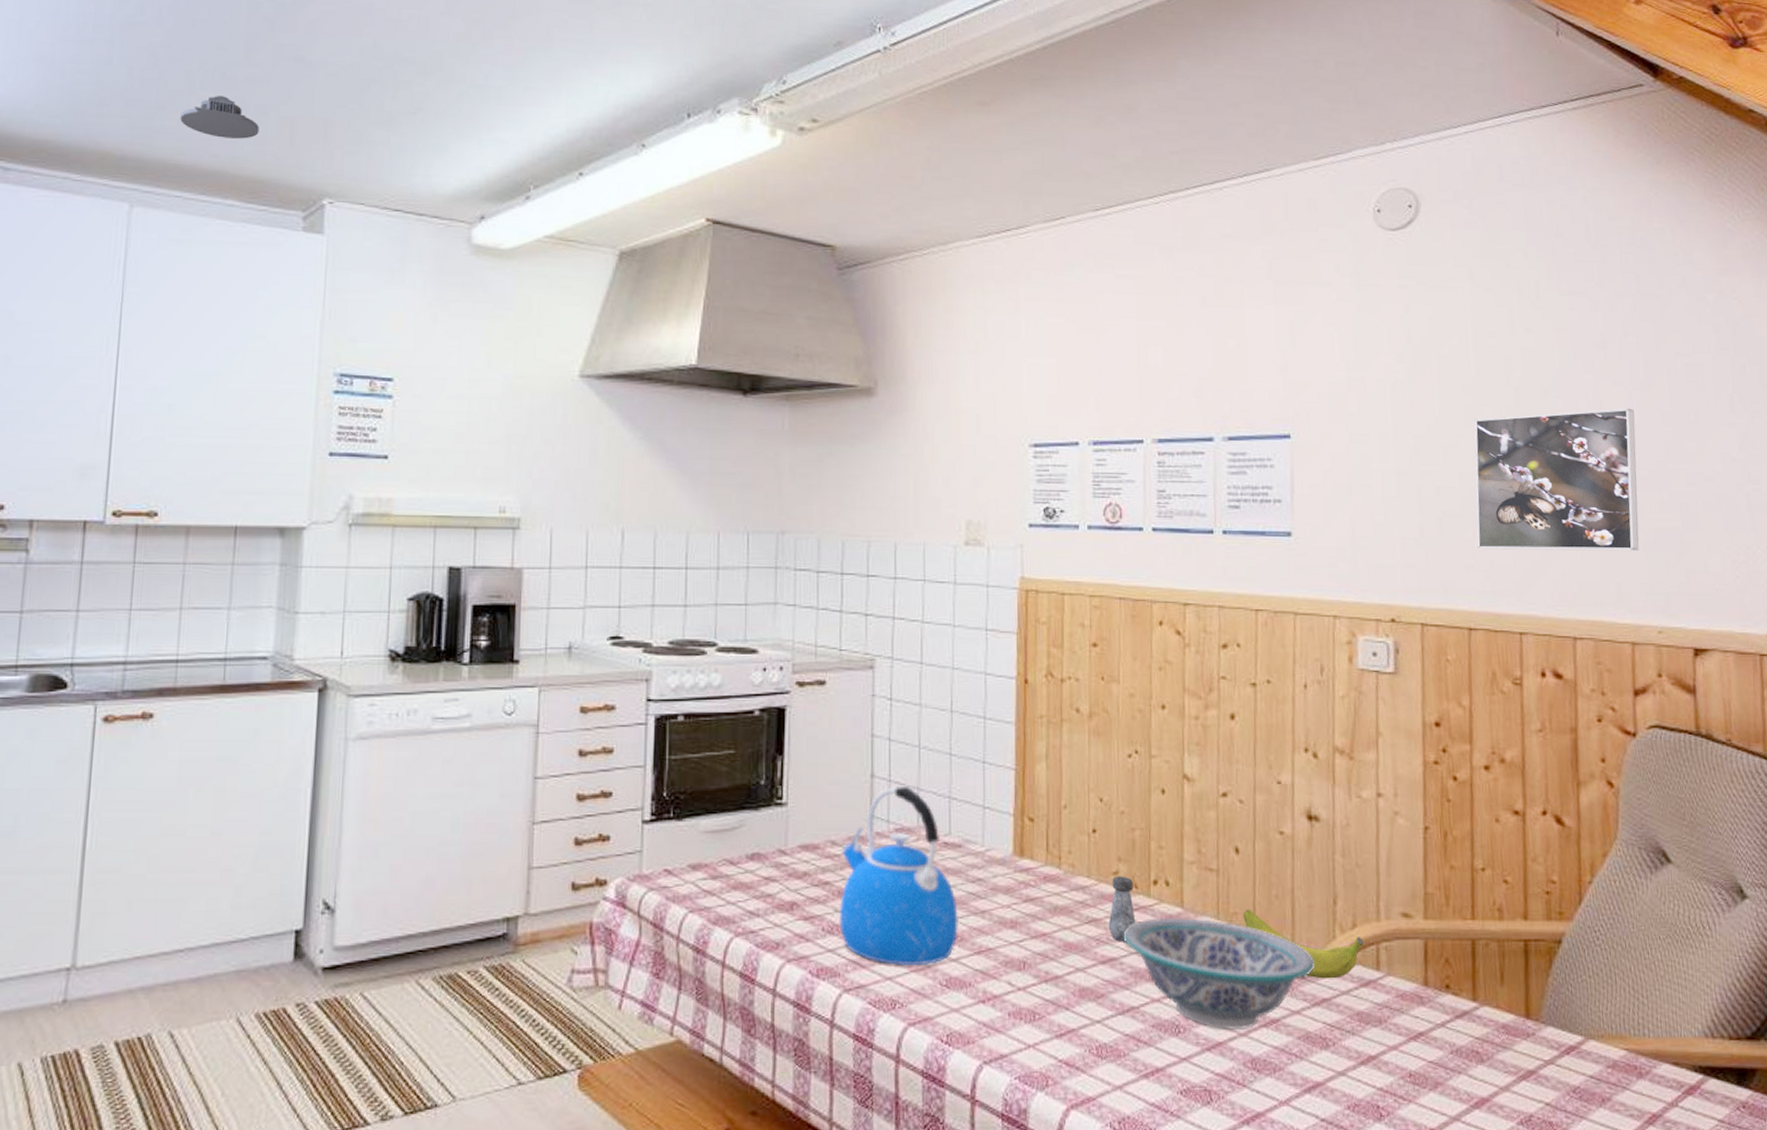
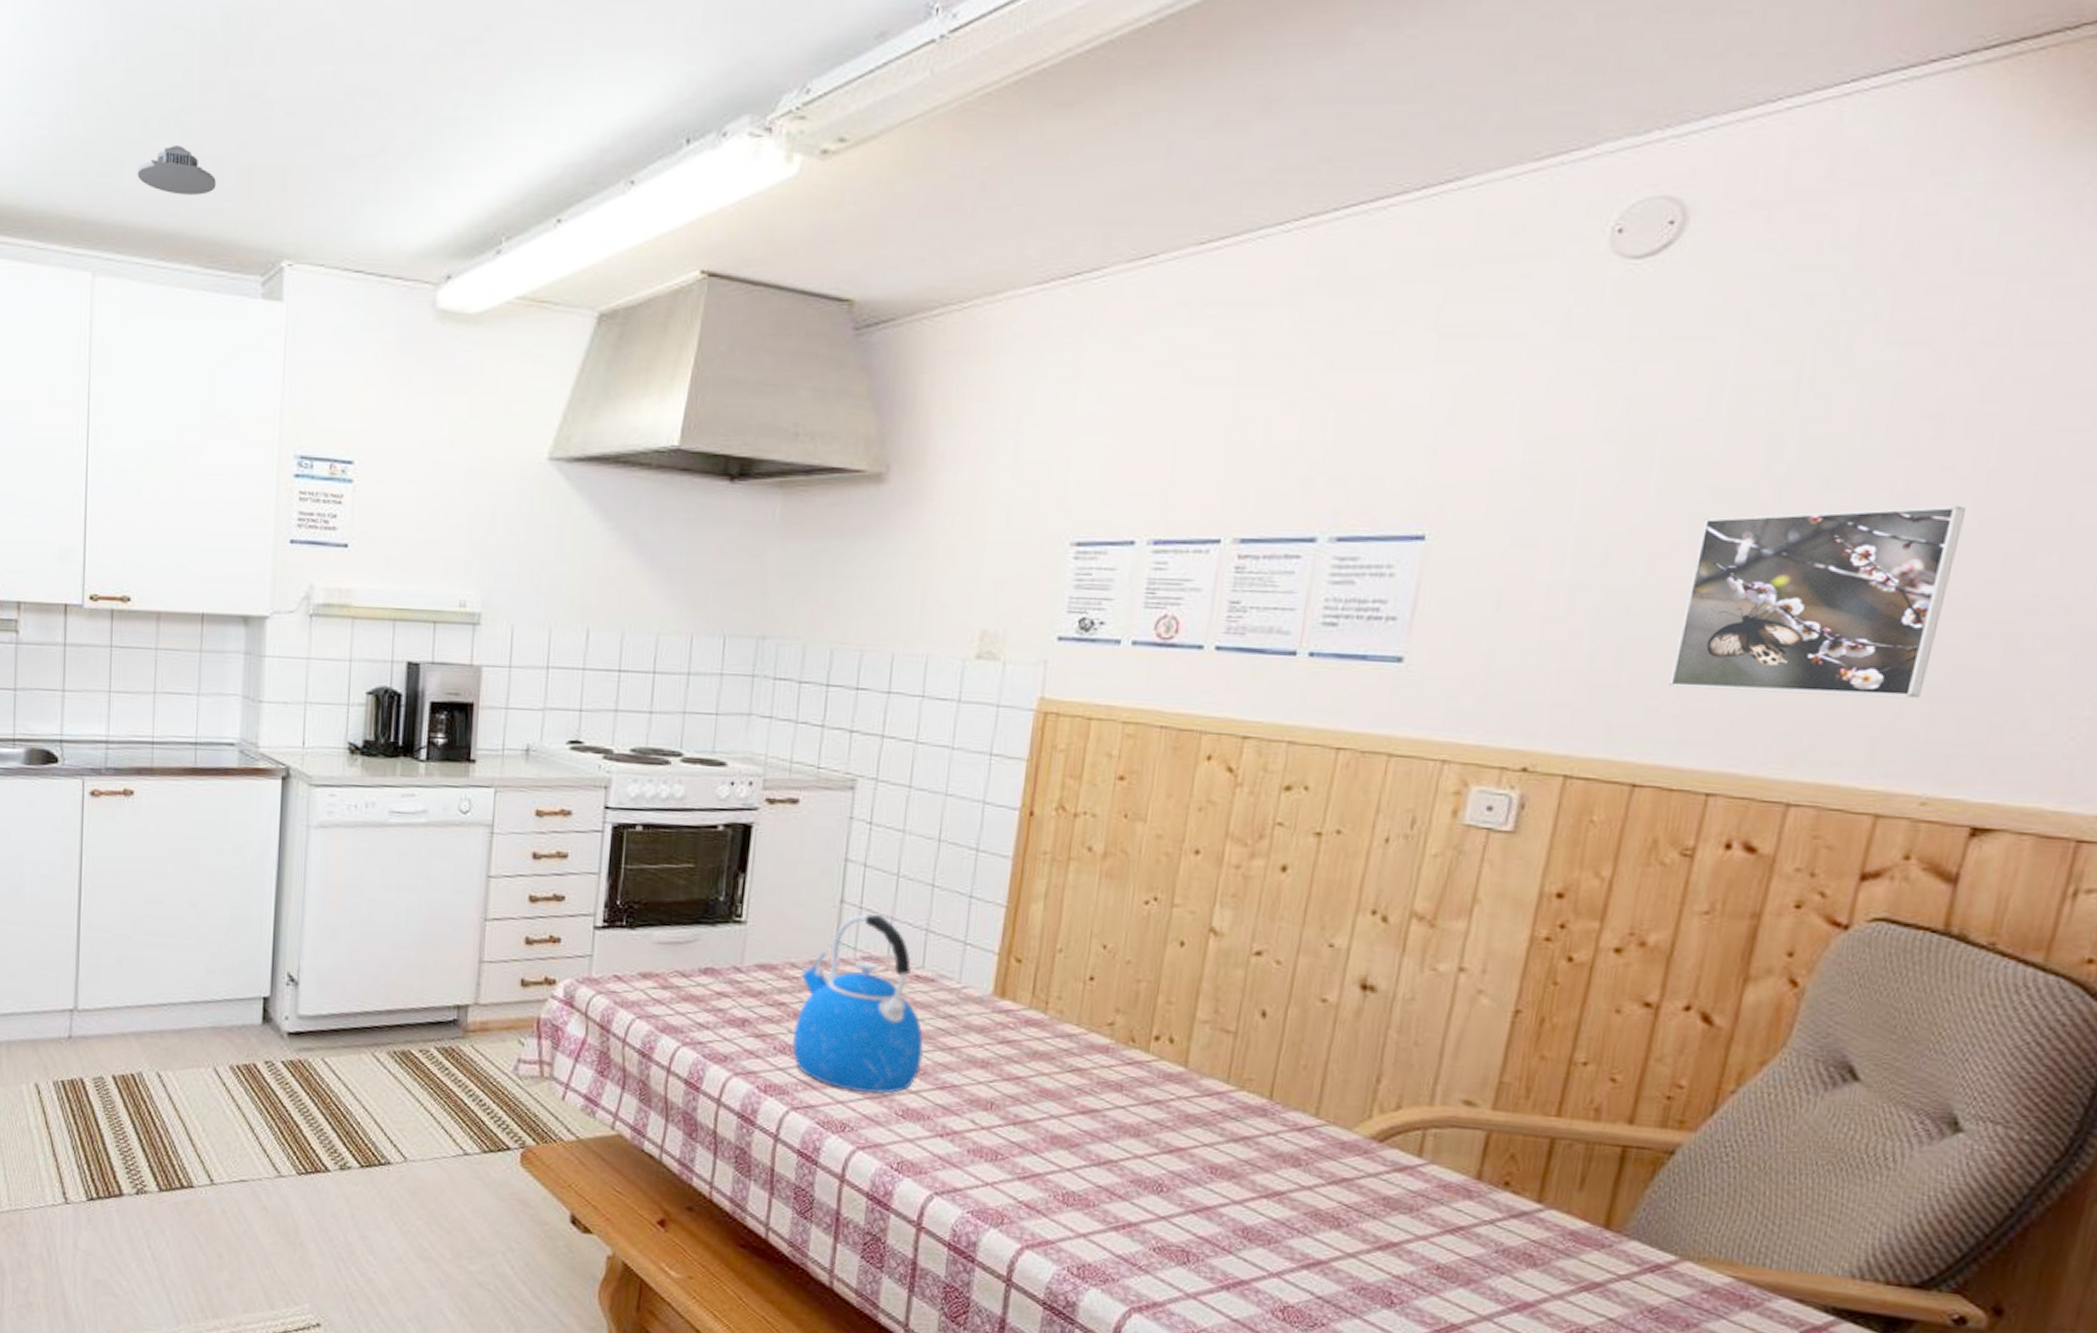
salt shaker: present [1108,876,1136,942] -> none [1093,1027,1131,1095]
bowl: present [1123,917,1314,1031] -> none [1110,1074,1340,1198]
banana: present [1243,908,1365,979] -> none [1259,1076,1408,1160]

